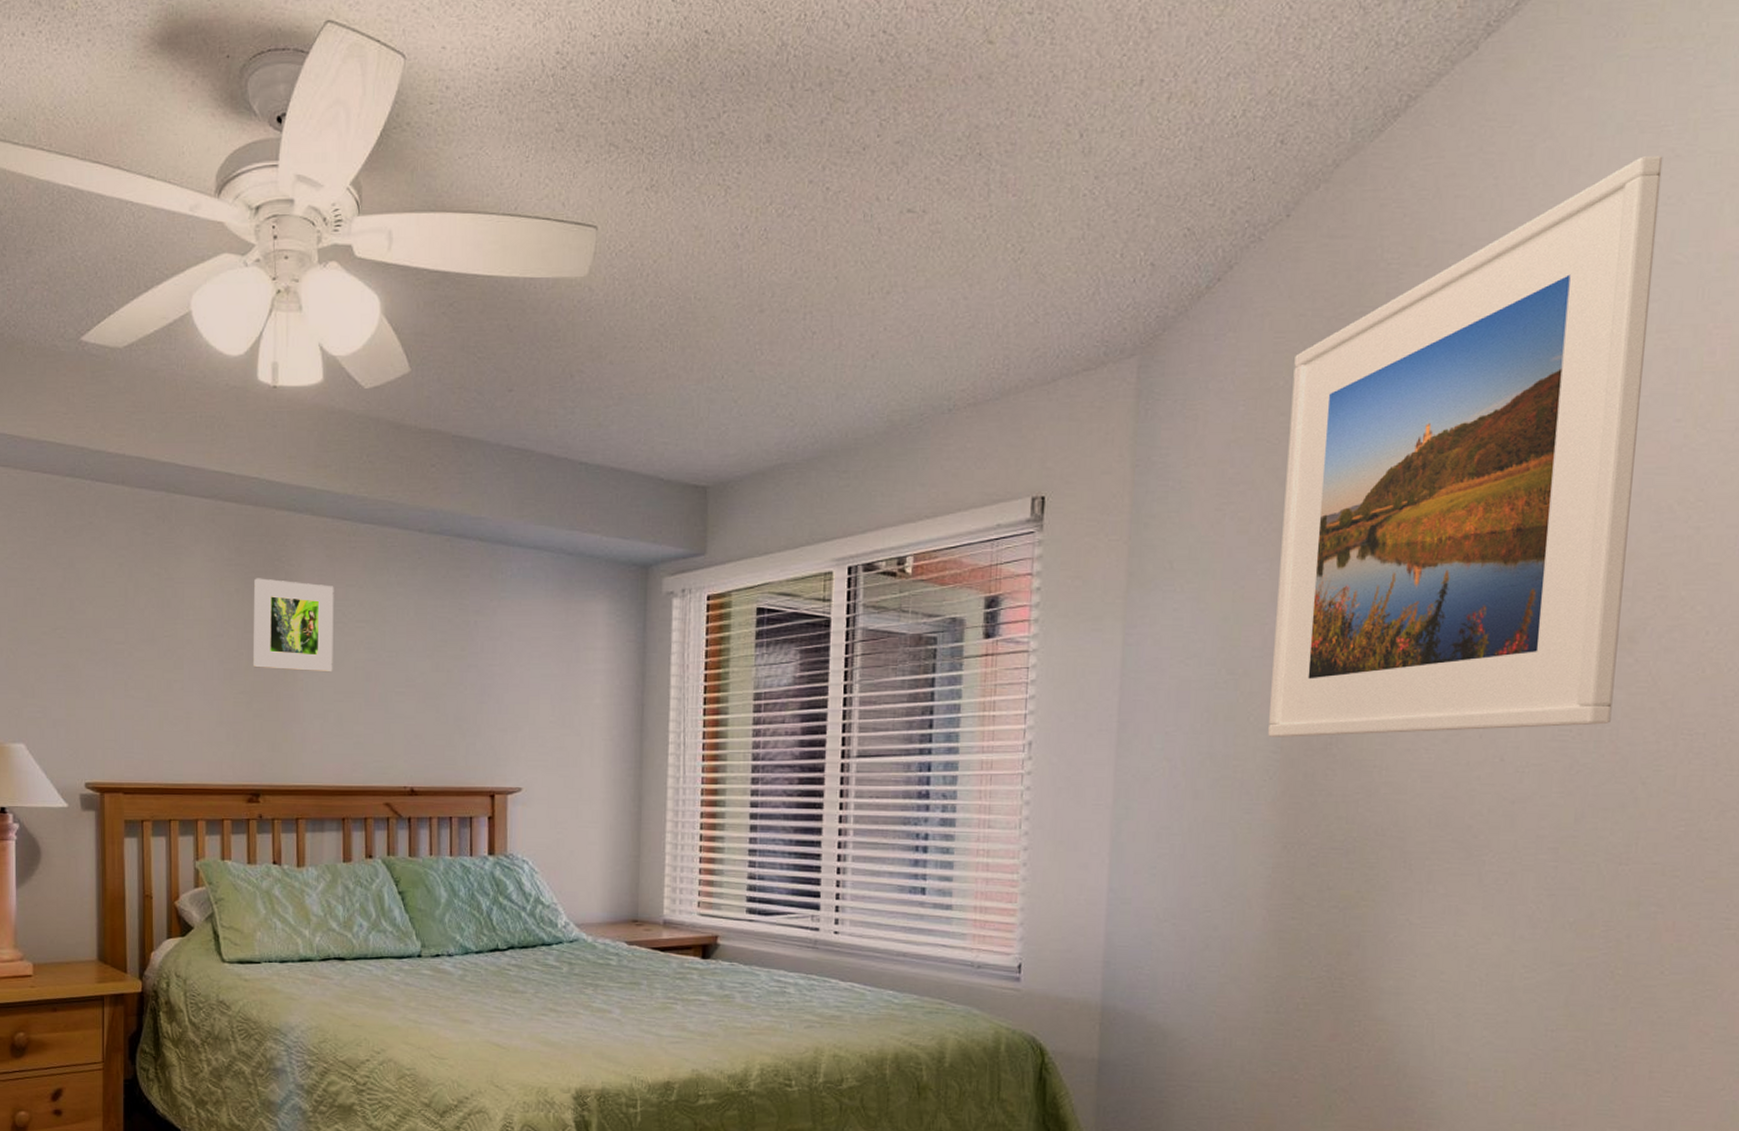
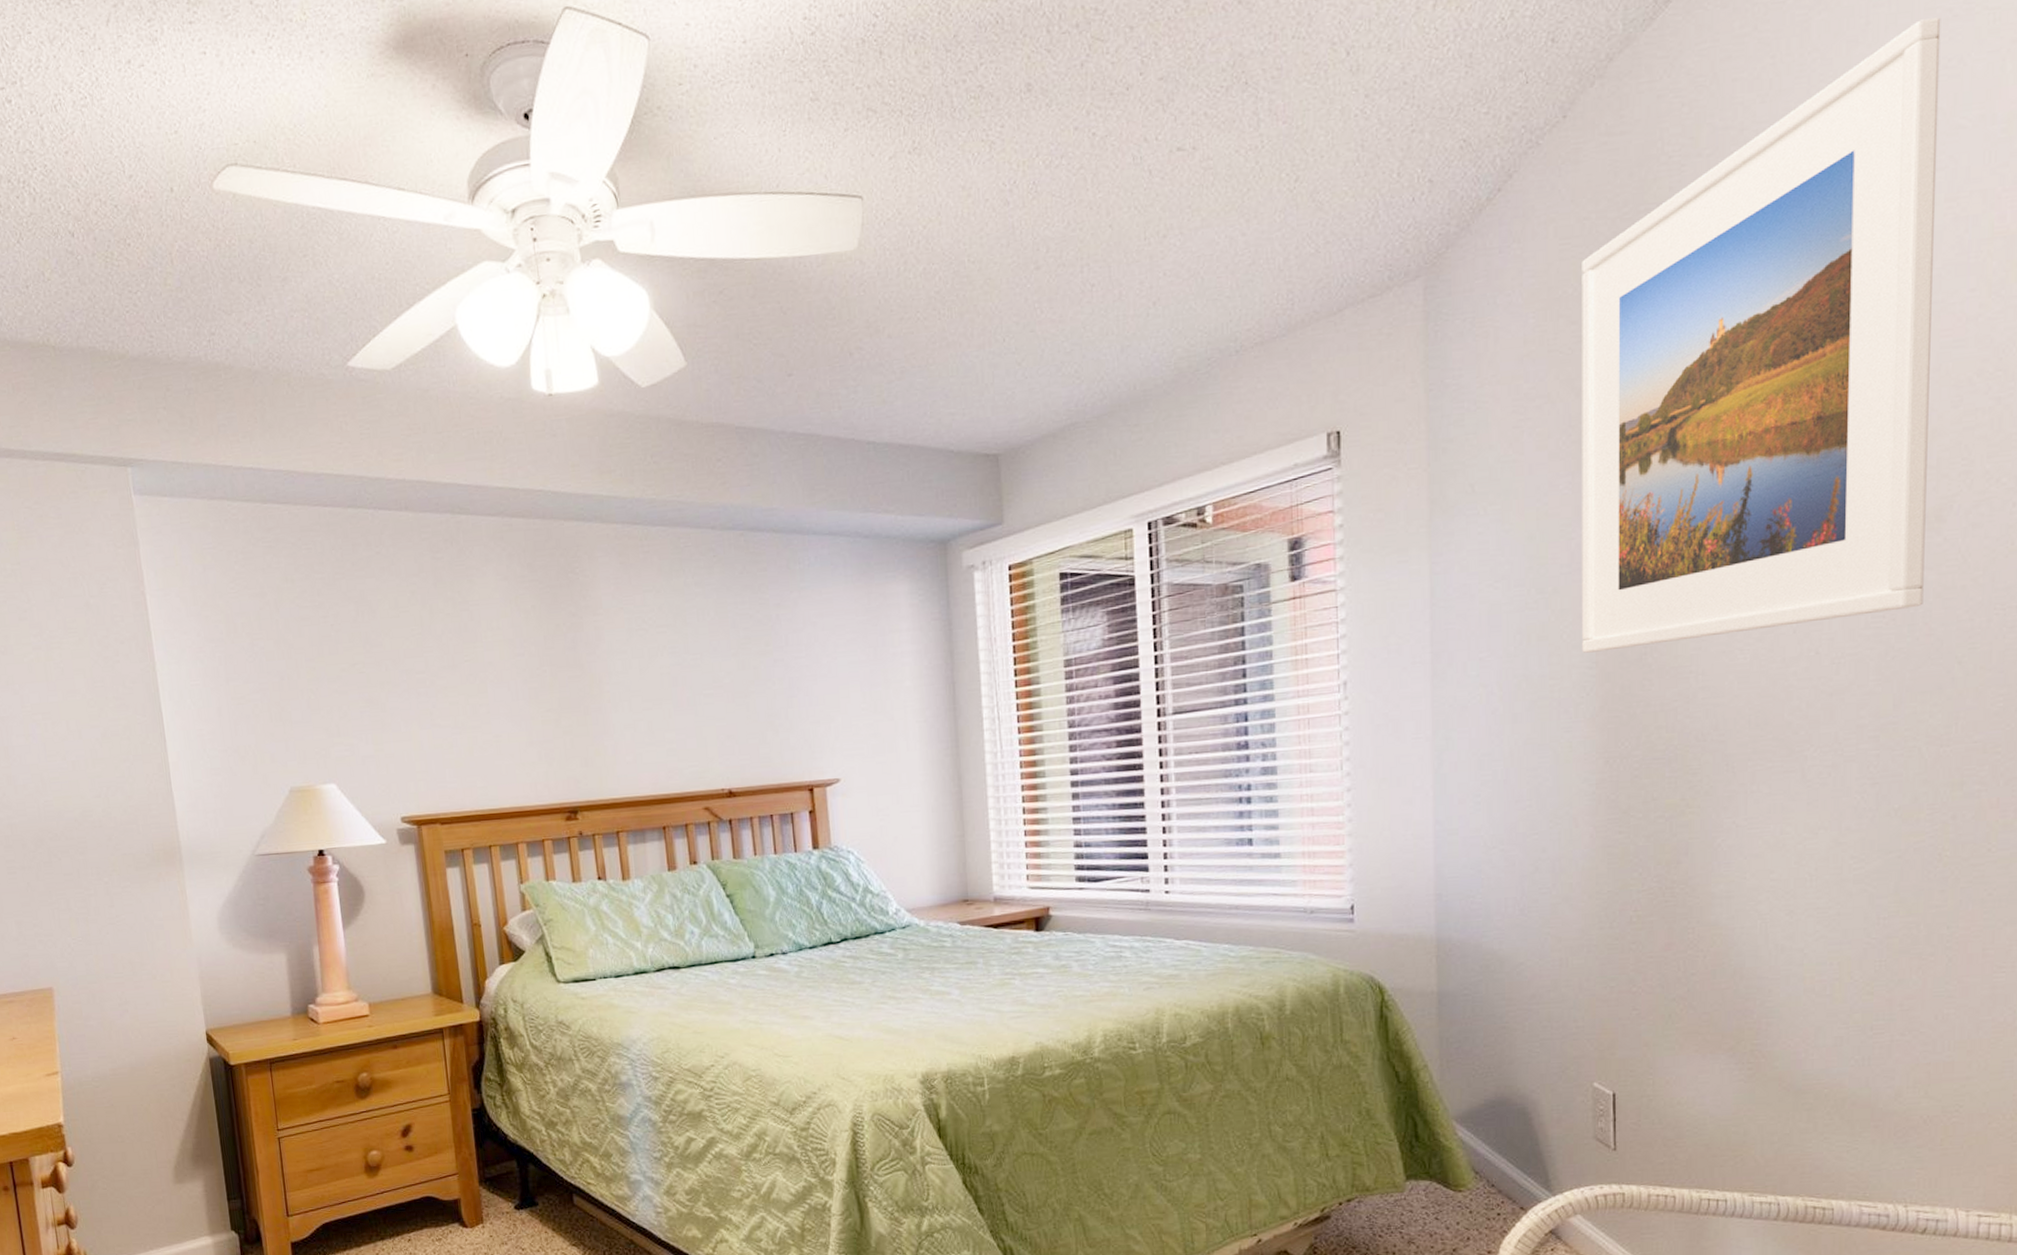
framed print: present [253,578,334,673] -> none [550,592,638,684]

